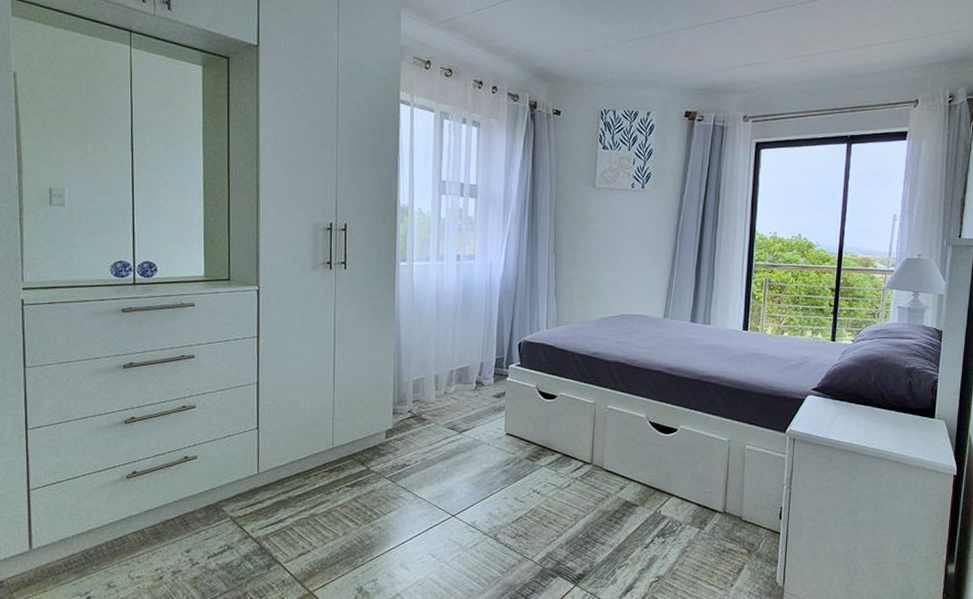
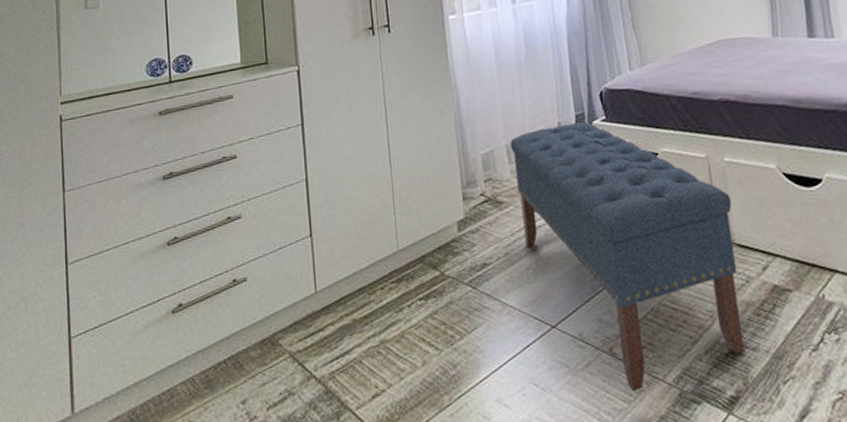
bench: none [438,364,607,566] -> present [510,122,744,392]

